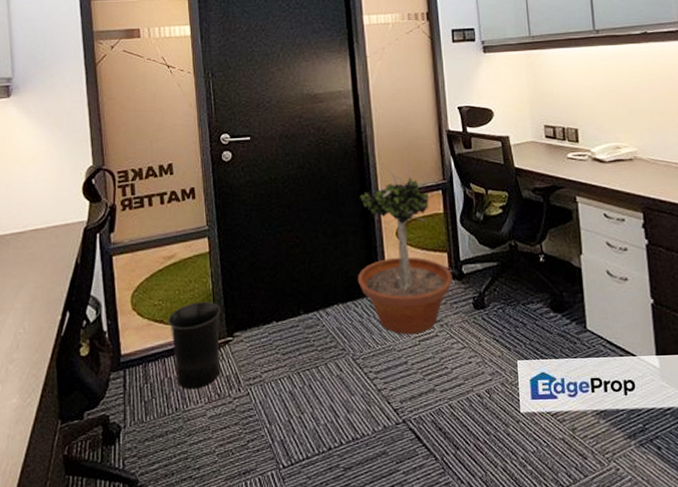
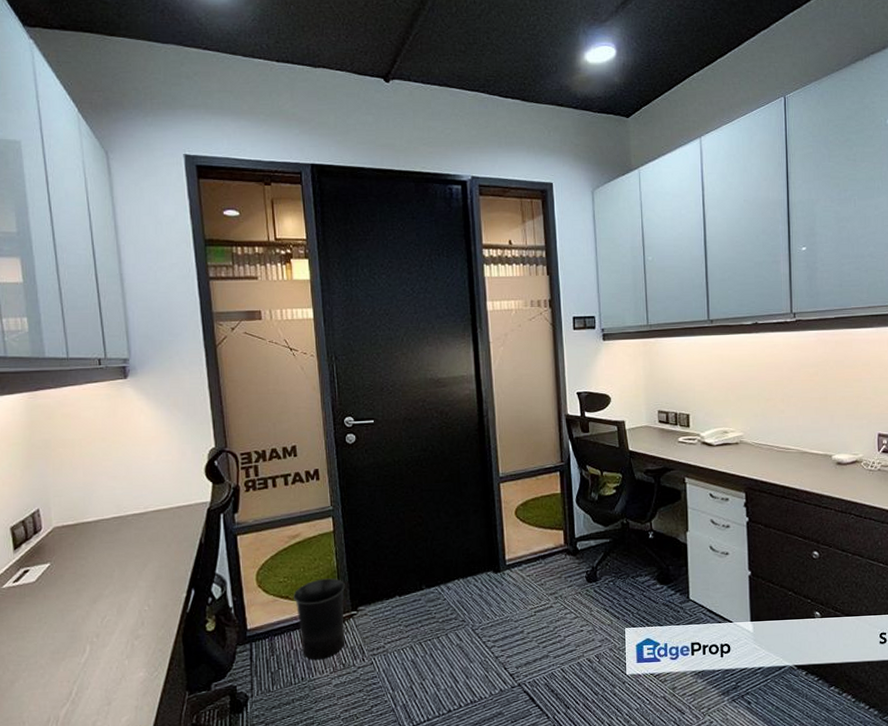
potted tree: present [357,160,452,335] -> none [477,443,567,607]

